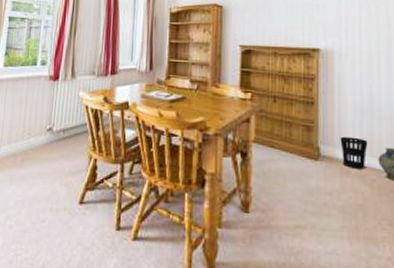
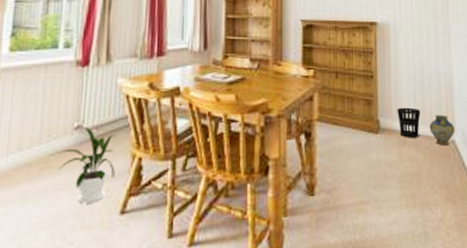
house plant: none [29,128,77,192] -> present [49,125,115,204]

